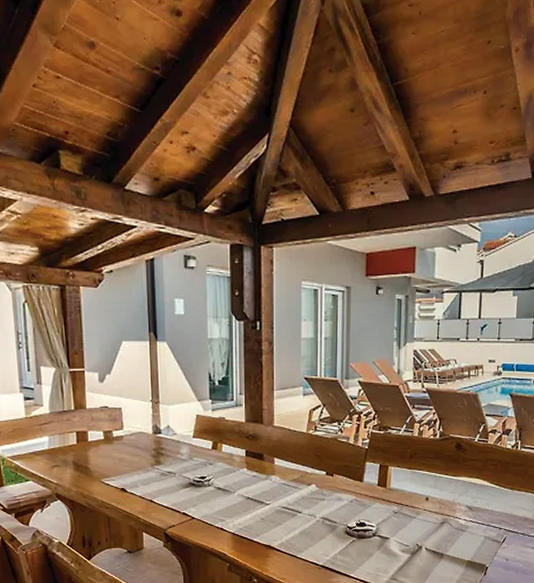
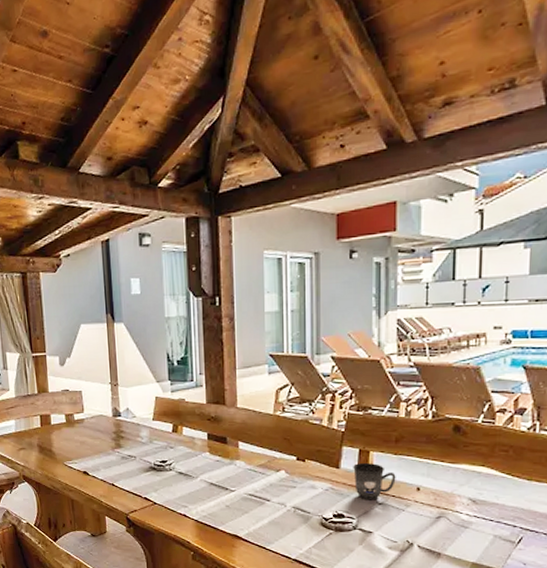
mug: none [374,477,409,510] -> present [353,463,396,500]

